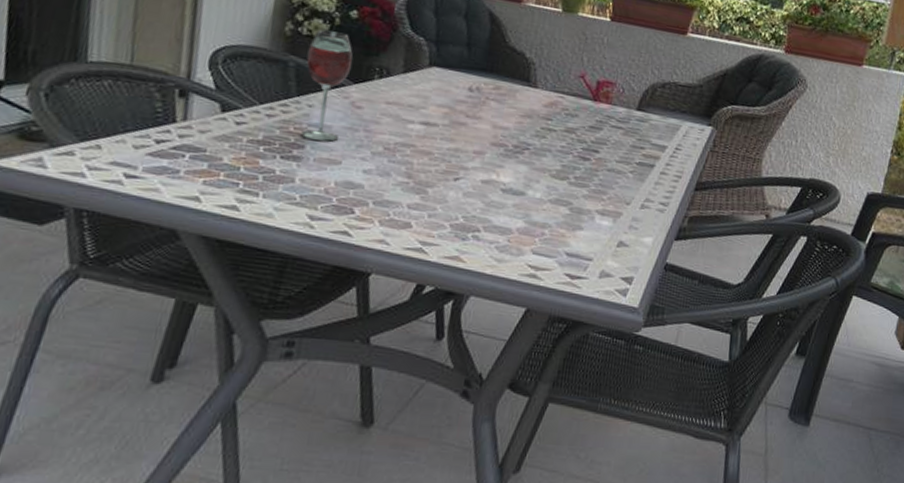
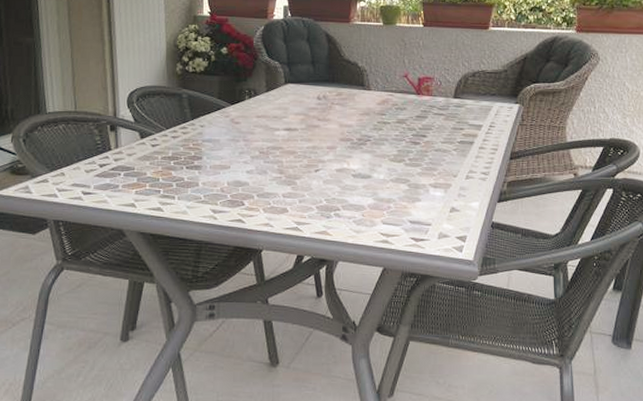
wineglass: present [301,29,353,141] -> none [195,66,228,152]

